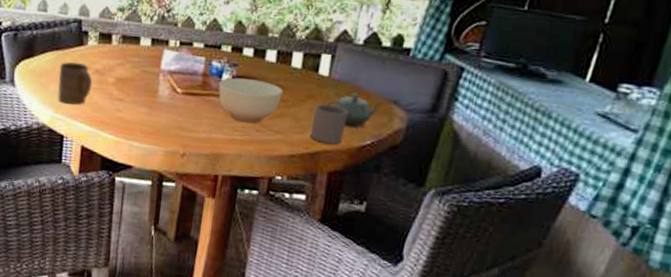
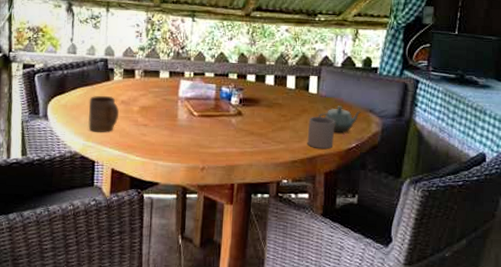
bowl: present [218,77,284,123] -> none [228,99,283,137]

